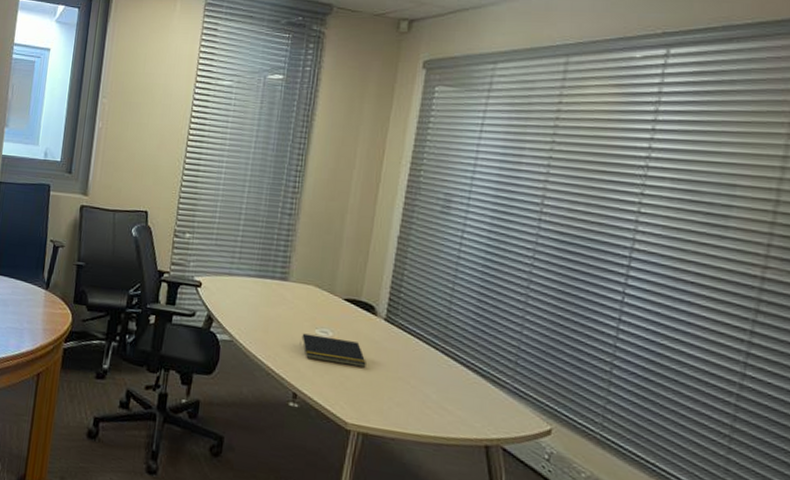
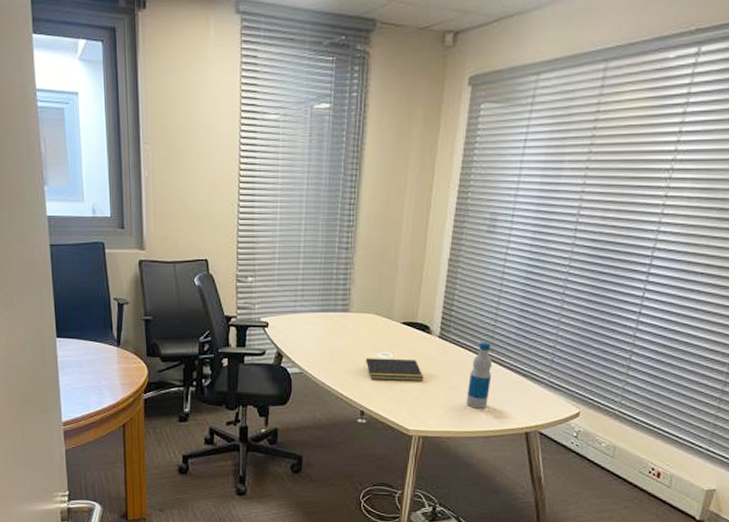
bottle: none [414,331,446,409] -> present [466,342,493,408]

